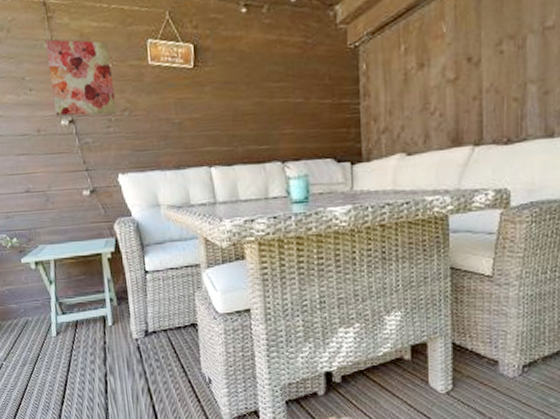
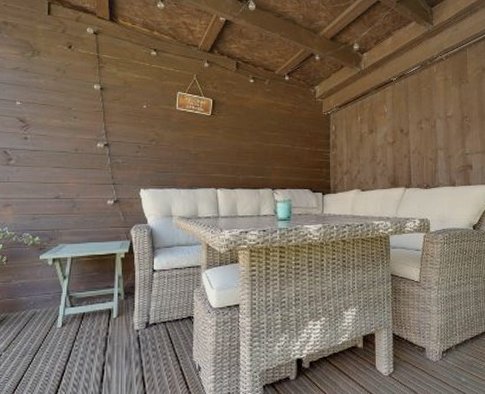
wall art: present [45,39,117,116] -> none [93,83,146,142]

